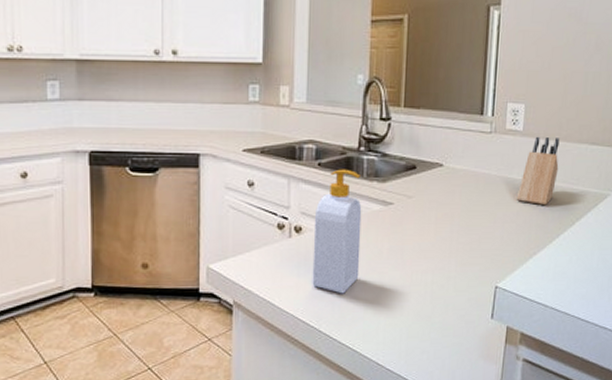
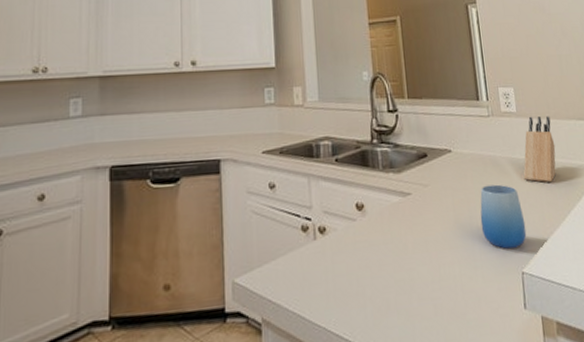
soap bottle: present [312,169,362,294] -> none [337,162,388,298]
cup: none [461,202,509,264] -> present [480,184,527,249]

